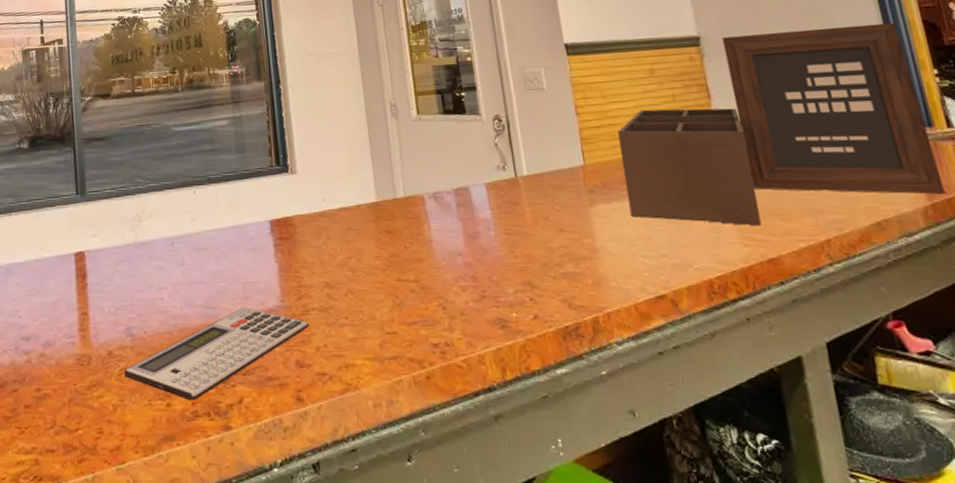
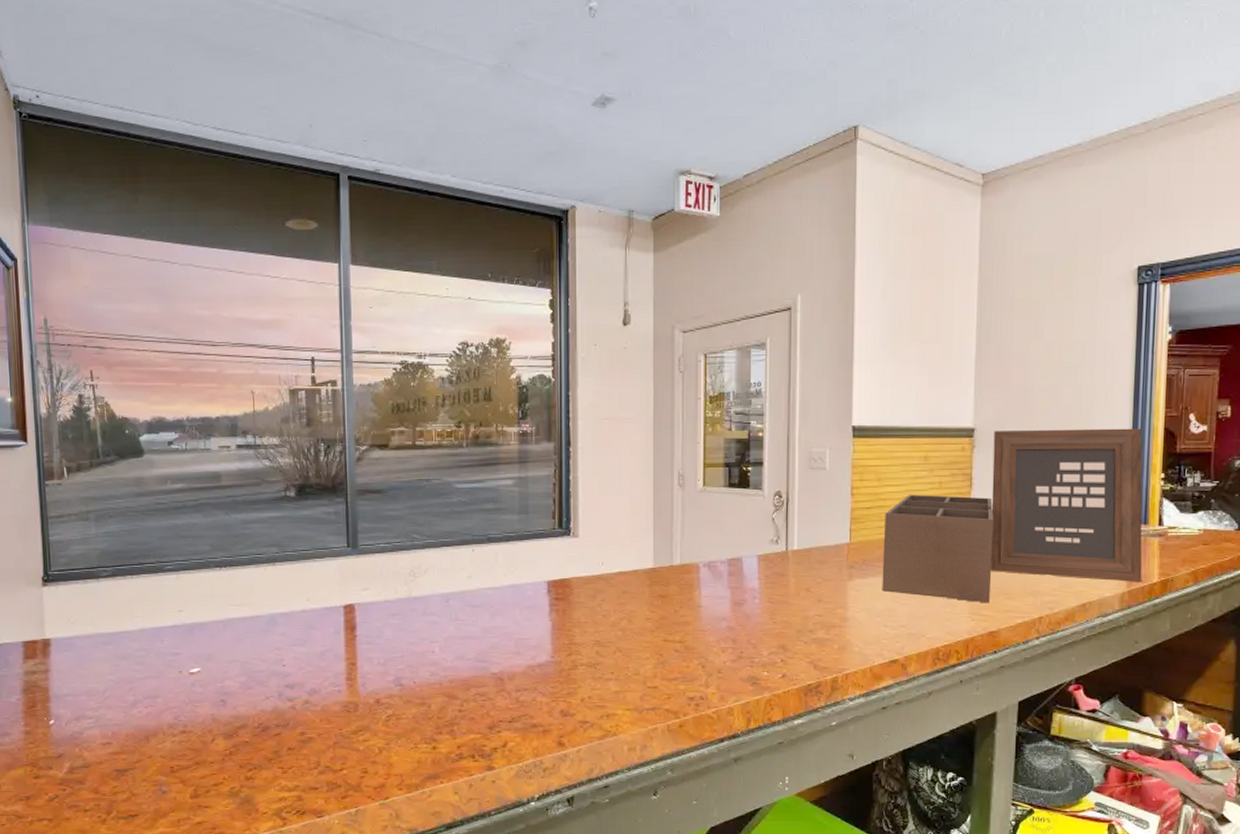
calculator: present [124,307,309,401] -> none [391,662,576,745]

